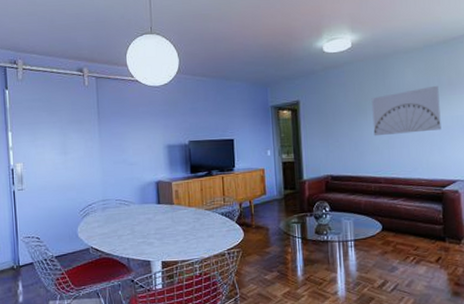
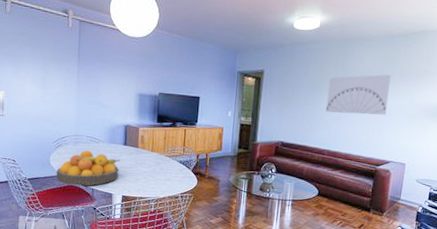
fruit bowl: none [86,215,156,257] -> present [56,150,121,186]

